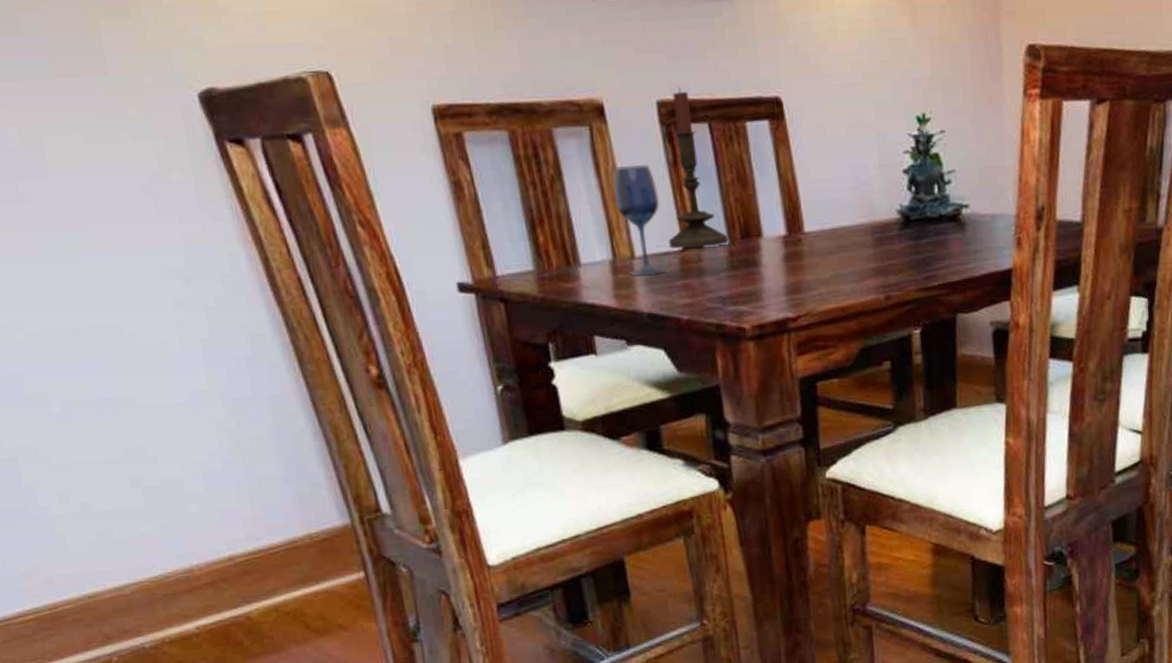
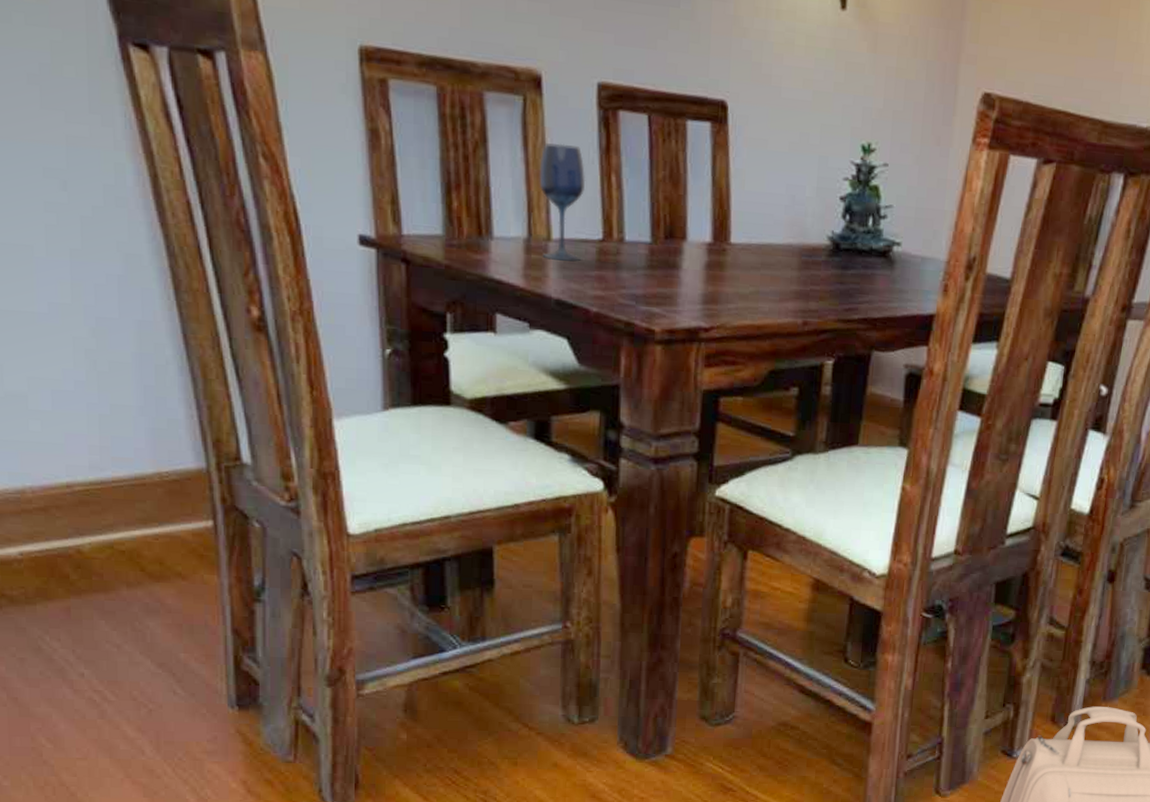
candle: present [668,87,729,249] -> none [588,73,652,242]

